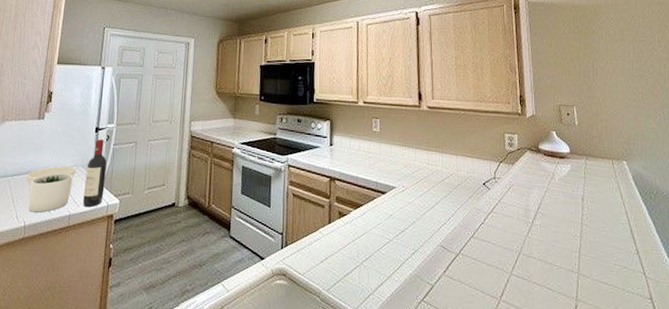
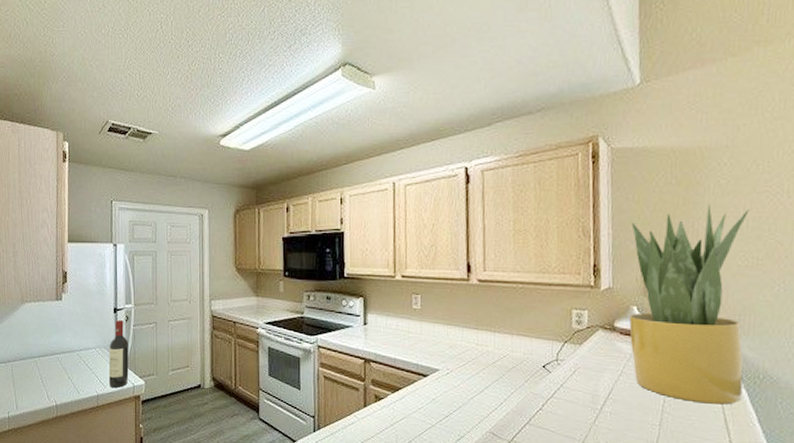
bowl: present [26,165,77,185] -> none [52,347,100,366]
planter: present [28,172,73,213] -> none [56,354,97,393]
planter: none [547,49,643,217] -> present [629,204,749,405]

